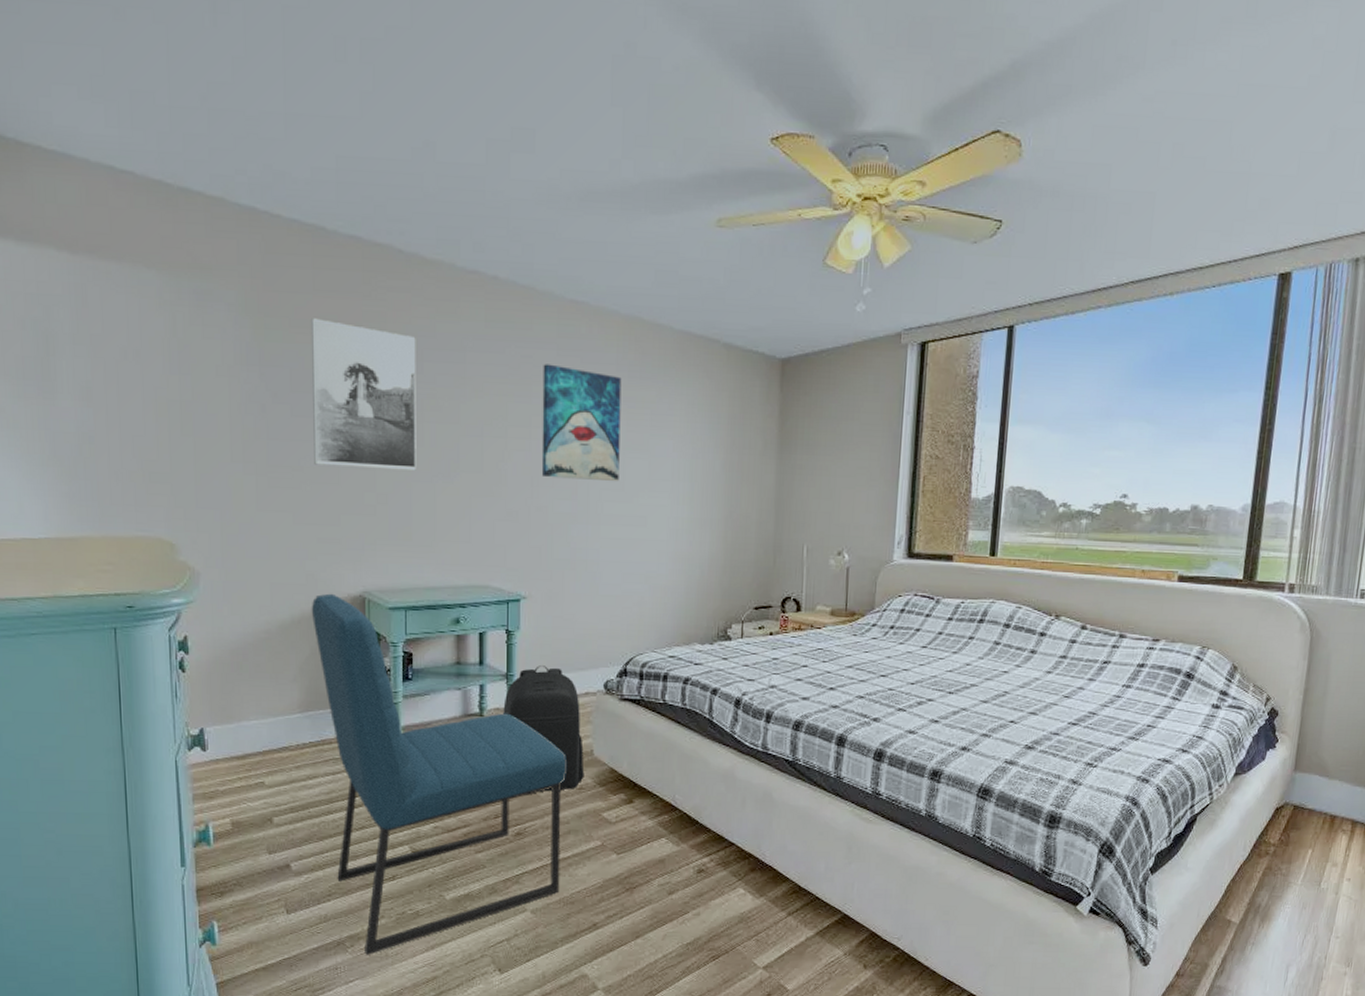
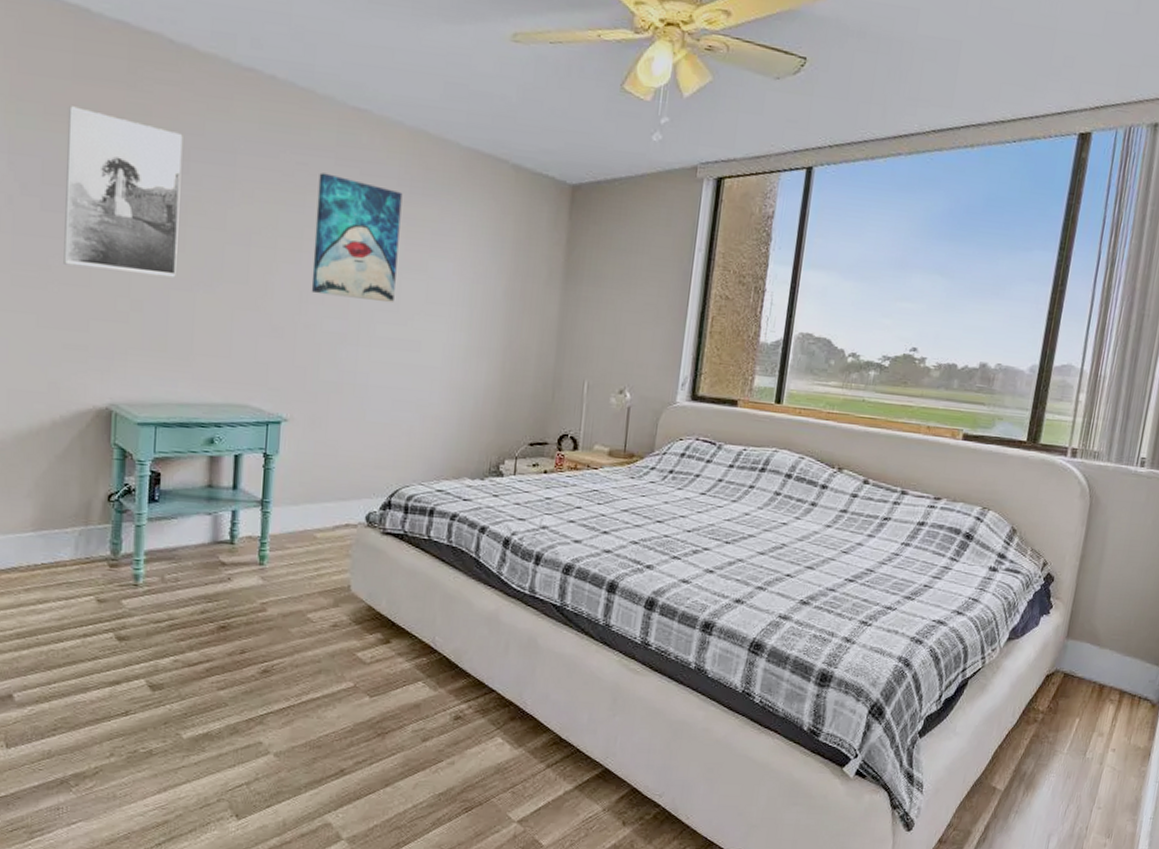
chair: present [311,593,566,955] -> none [51,404,321,795]
backpack: present [503,665,585,792] -> none [256,493,341,628]

